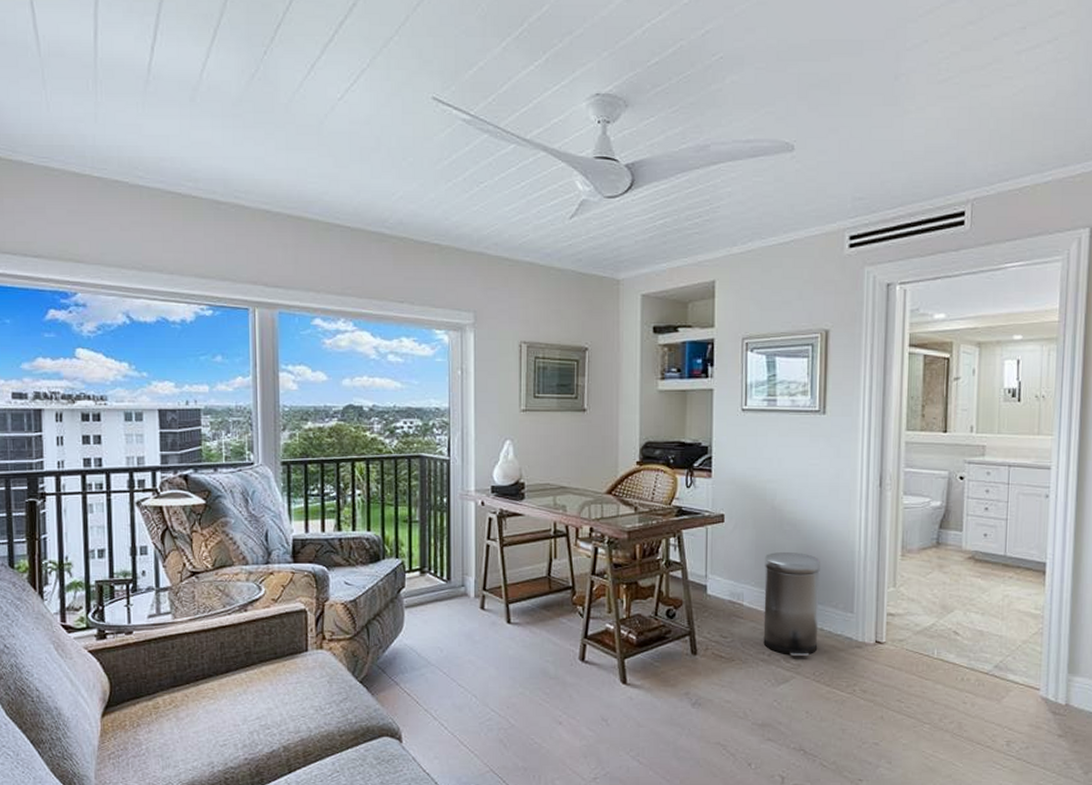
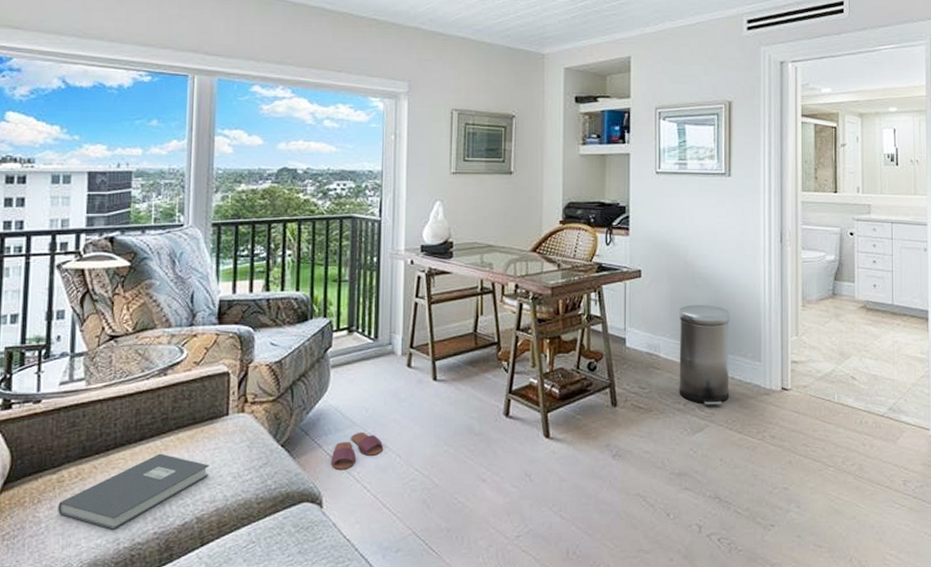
book: none [156,685,293,754] -> present [58,453,209,530]
slippers: none [408,671,458,707] -> present [331,432,383,469]

